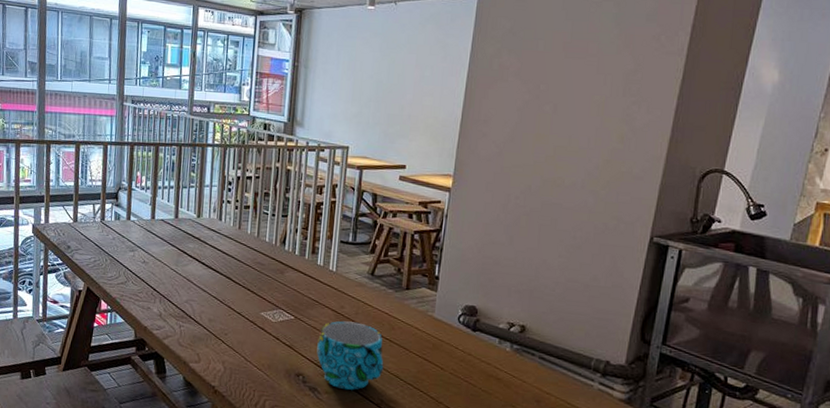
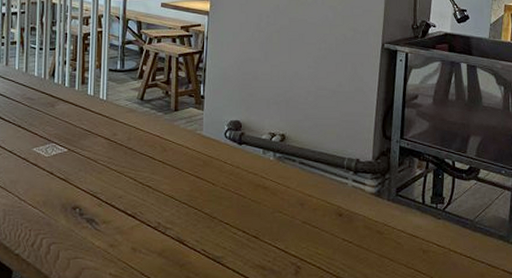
cup: present [316,321,384,390] -> none [92,148,159,216]

